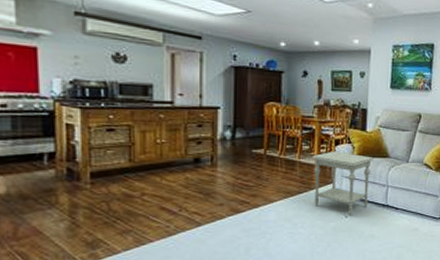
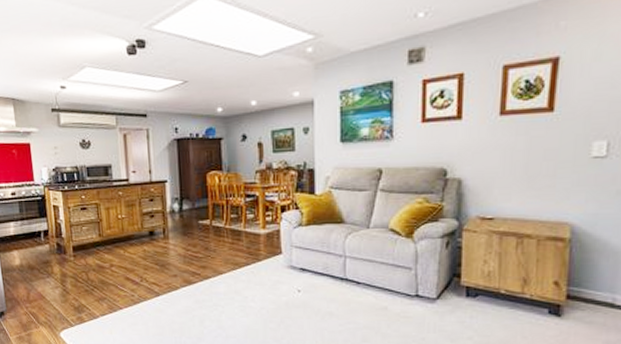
side table: present [312,151,374,216] -> none [257,218,326,290]

